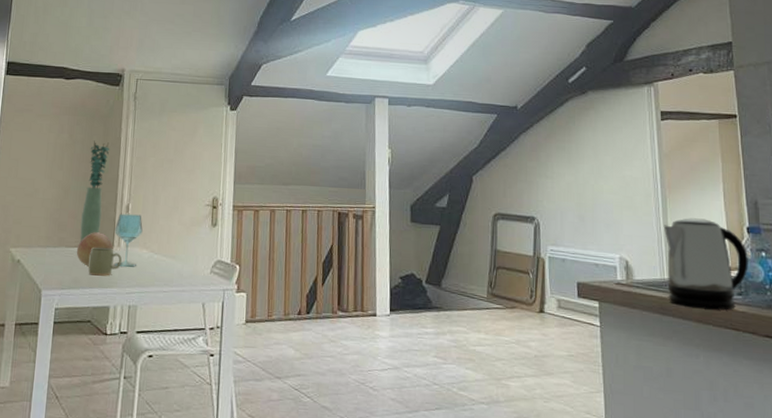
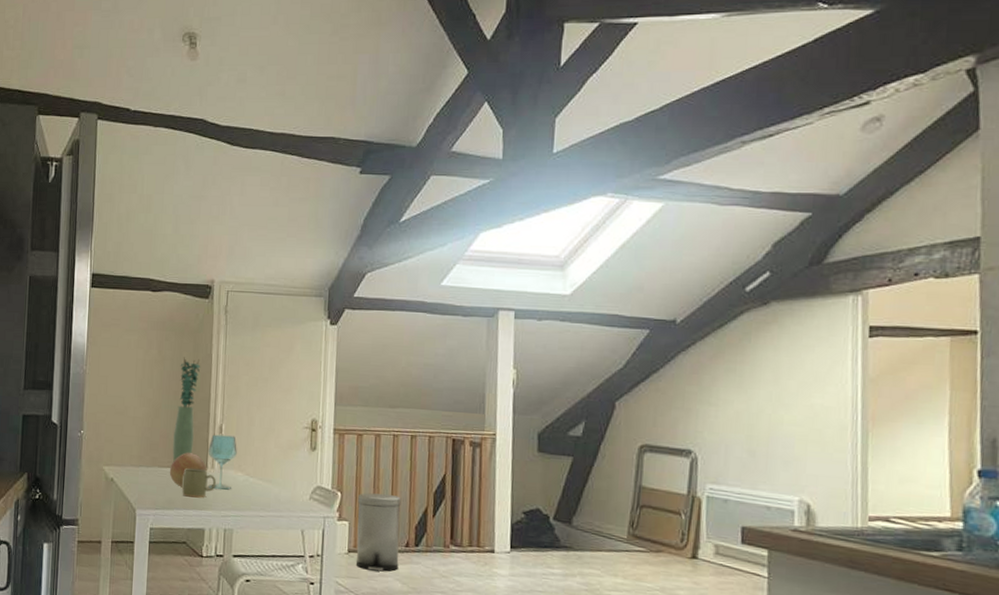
pedal bin: none [252,265,294,340] -> present [355,493,402,572]
kettle: present [664,218,748,310] -> none [861,456,976,567]

